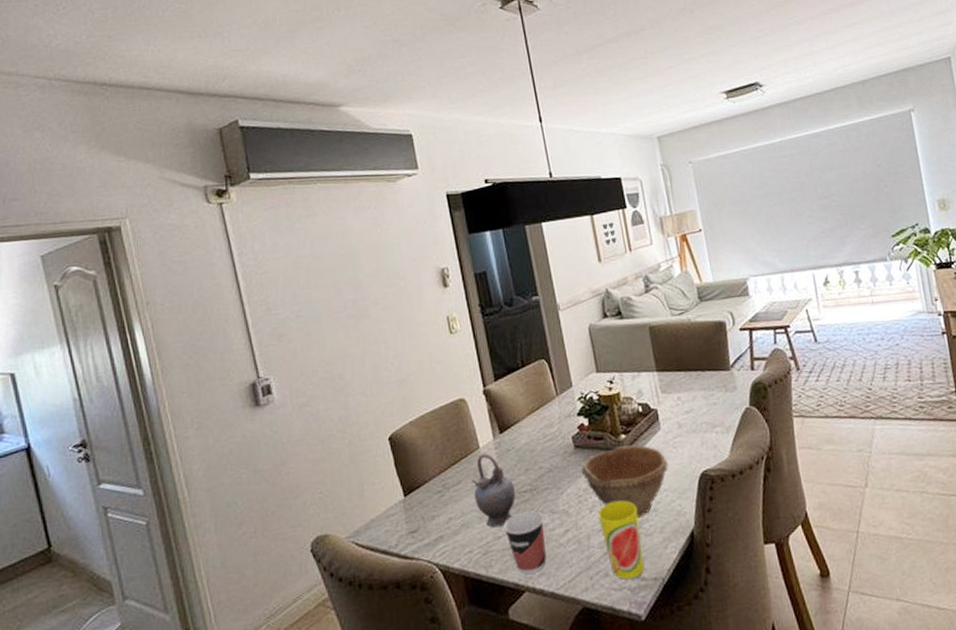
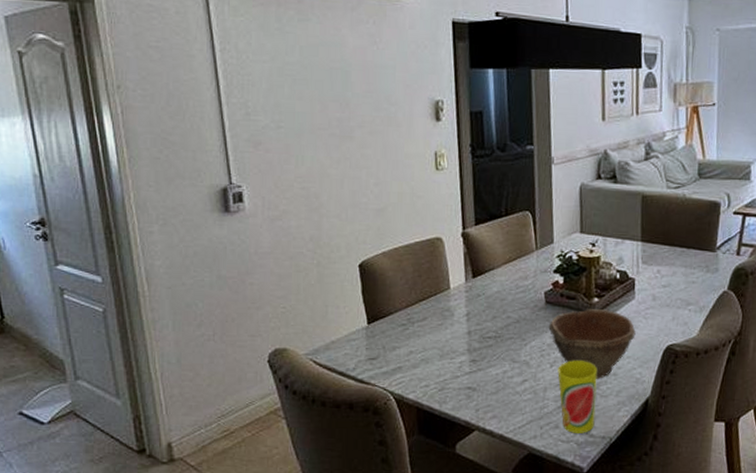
teapot: present [471,453,516,528] -> none [437,295,480,367]
cup: present [503,511,547,574] -> none [463,356,504,415]

